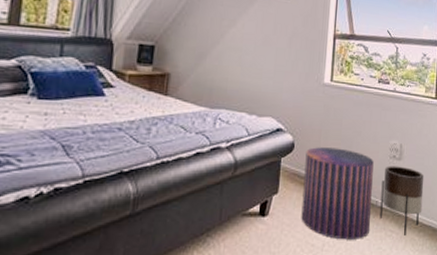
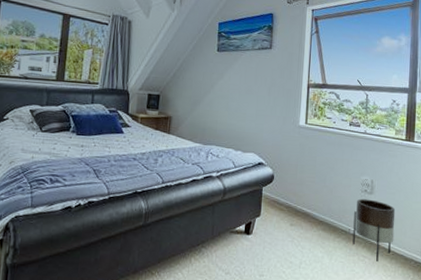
stool: present [301,147,374,240] -> none [280,179,346,261]

